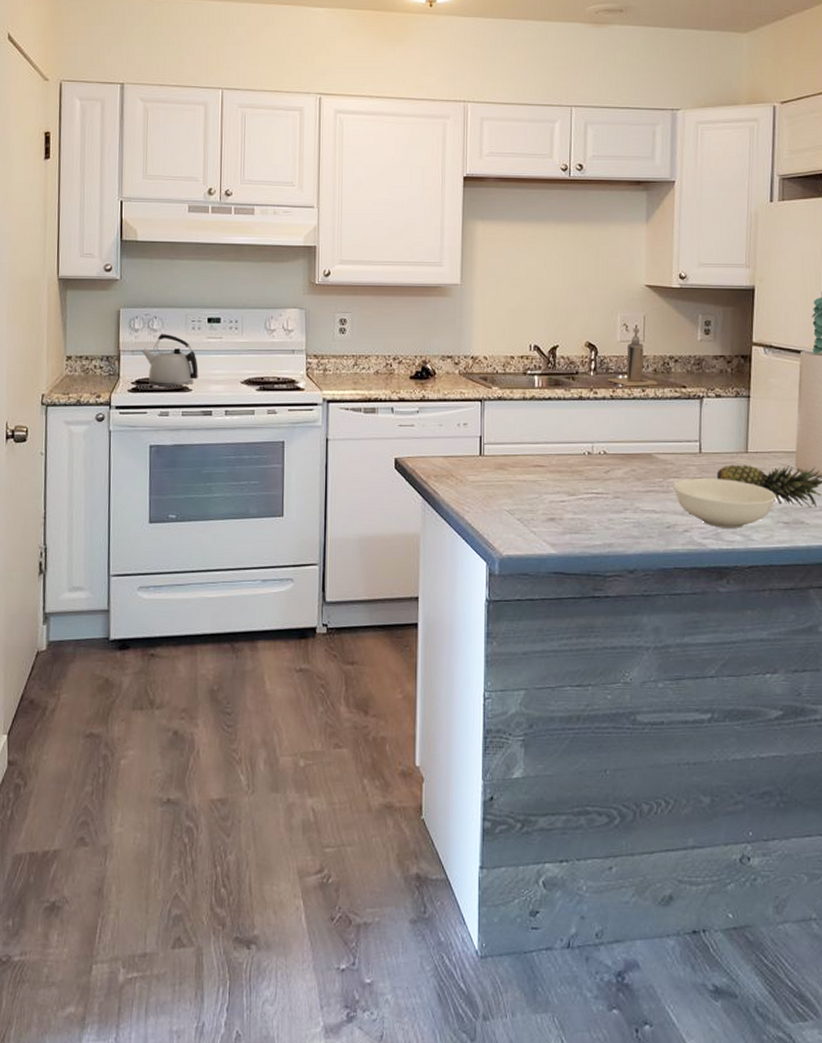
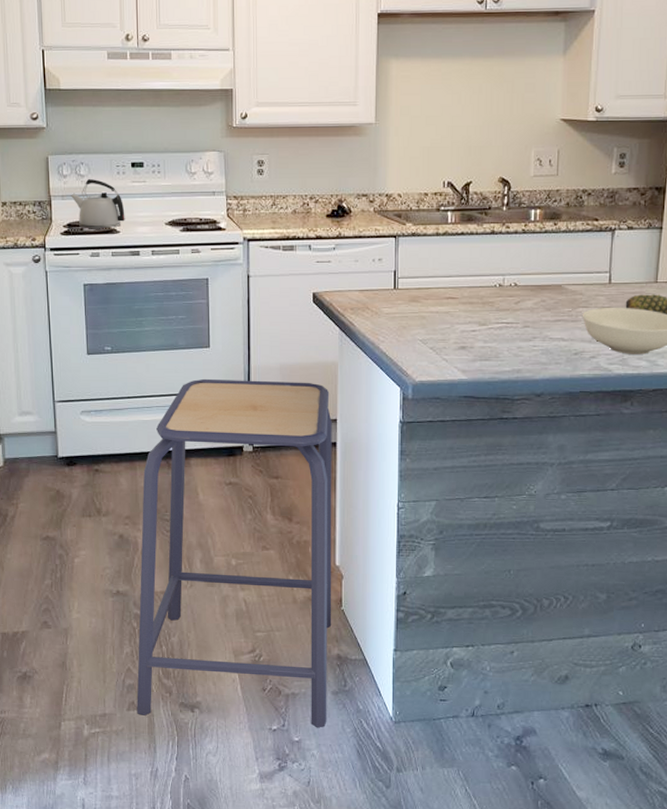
bar stool: none [183,550,413,965] -> present [136,378,332,727]
soap dispenser: present [607,327,658,387] -> none [519,162,570,221]

